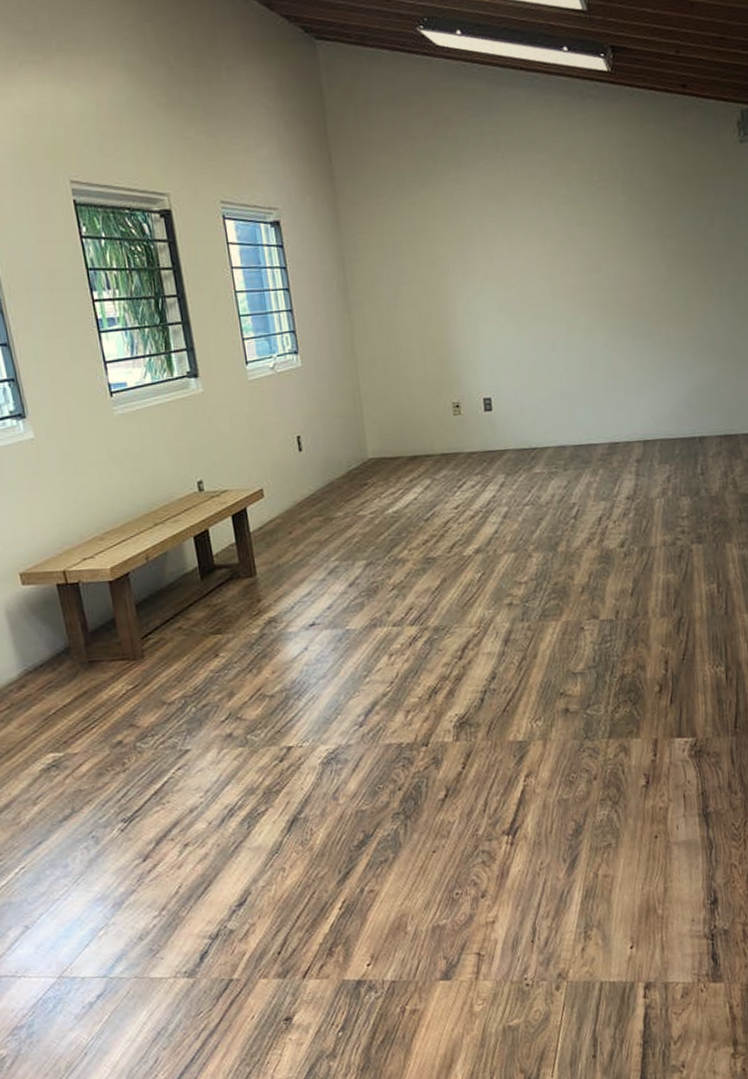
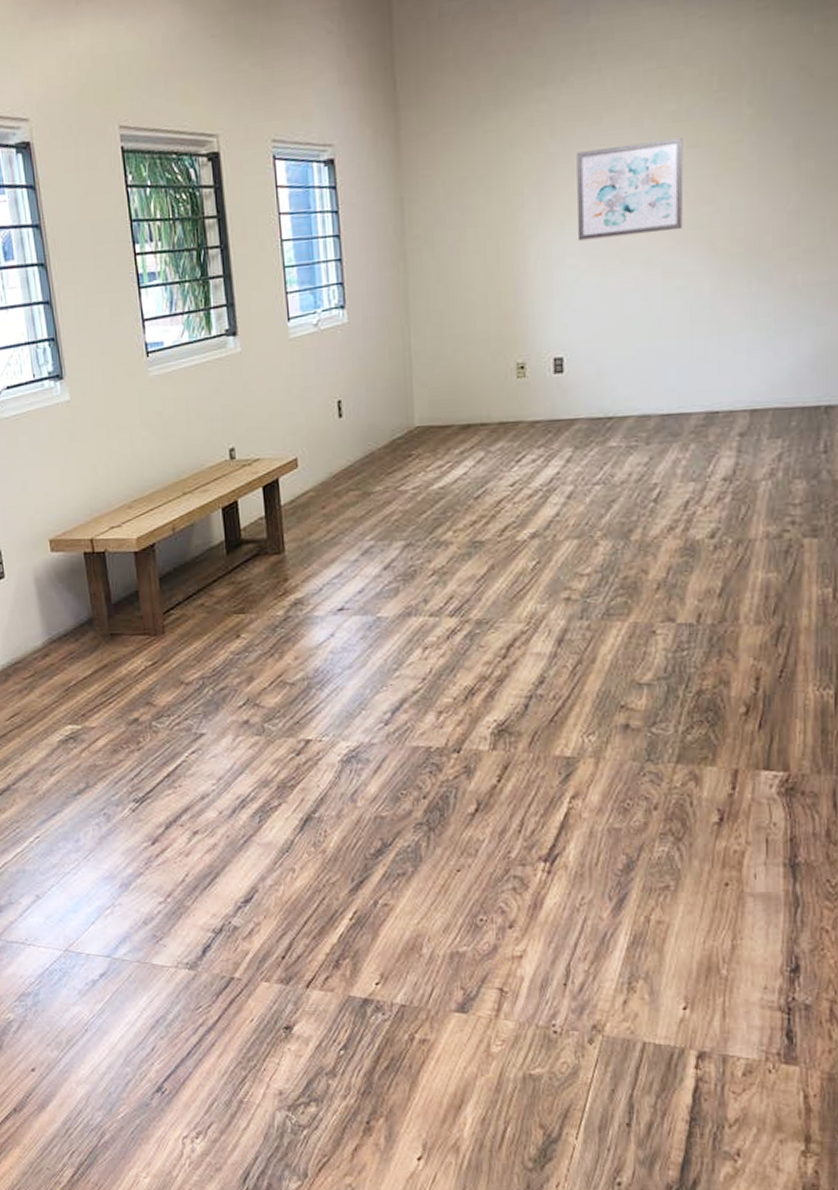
wall art: none [489,217,579,300] -> present [576,138,684,241]

